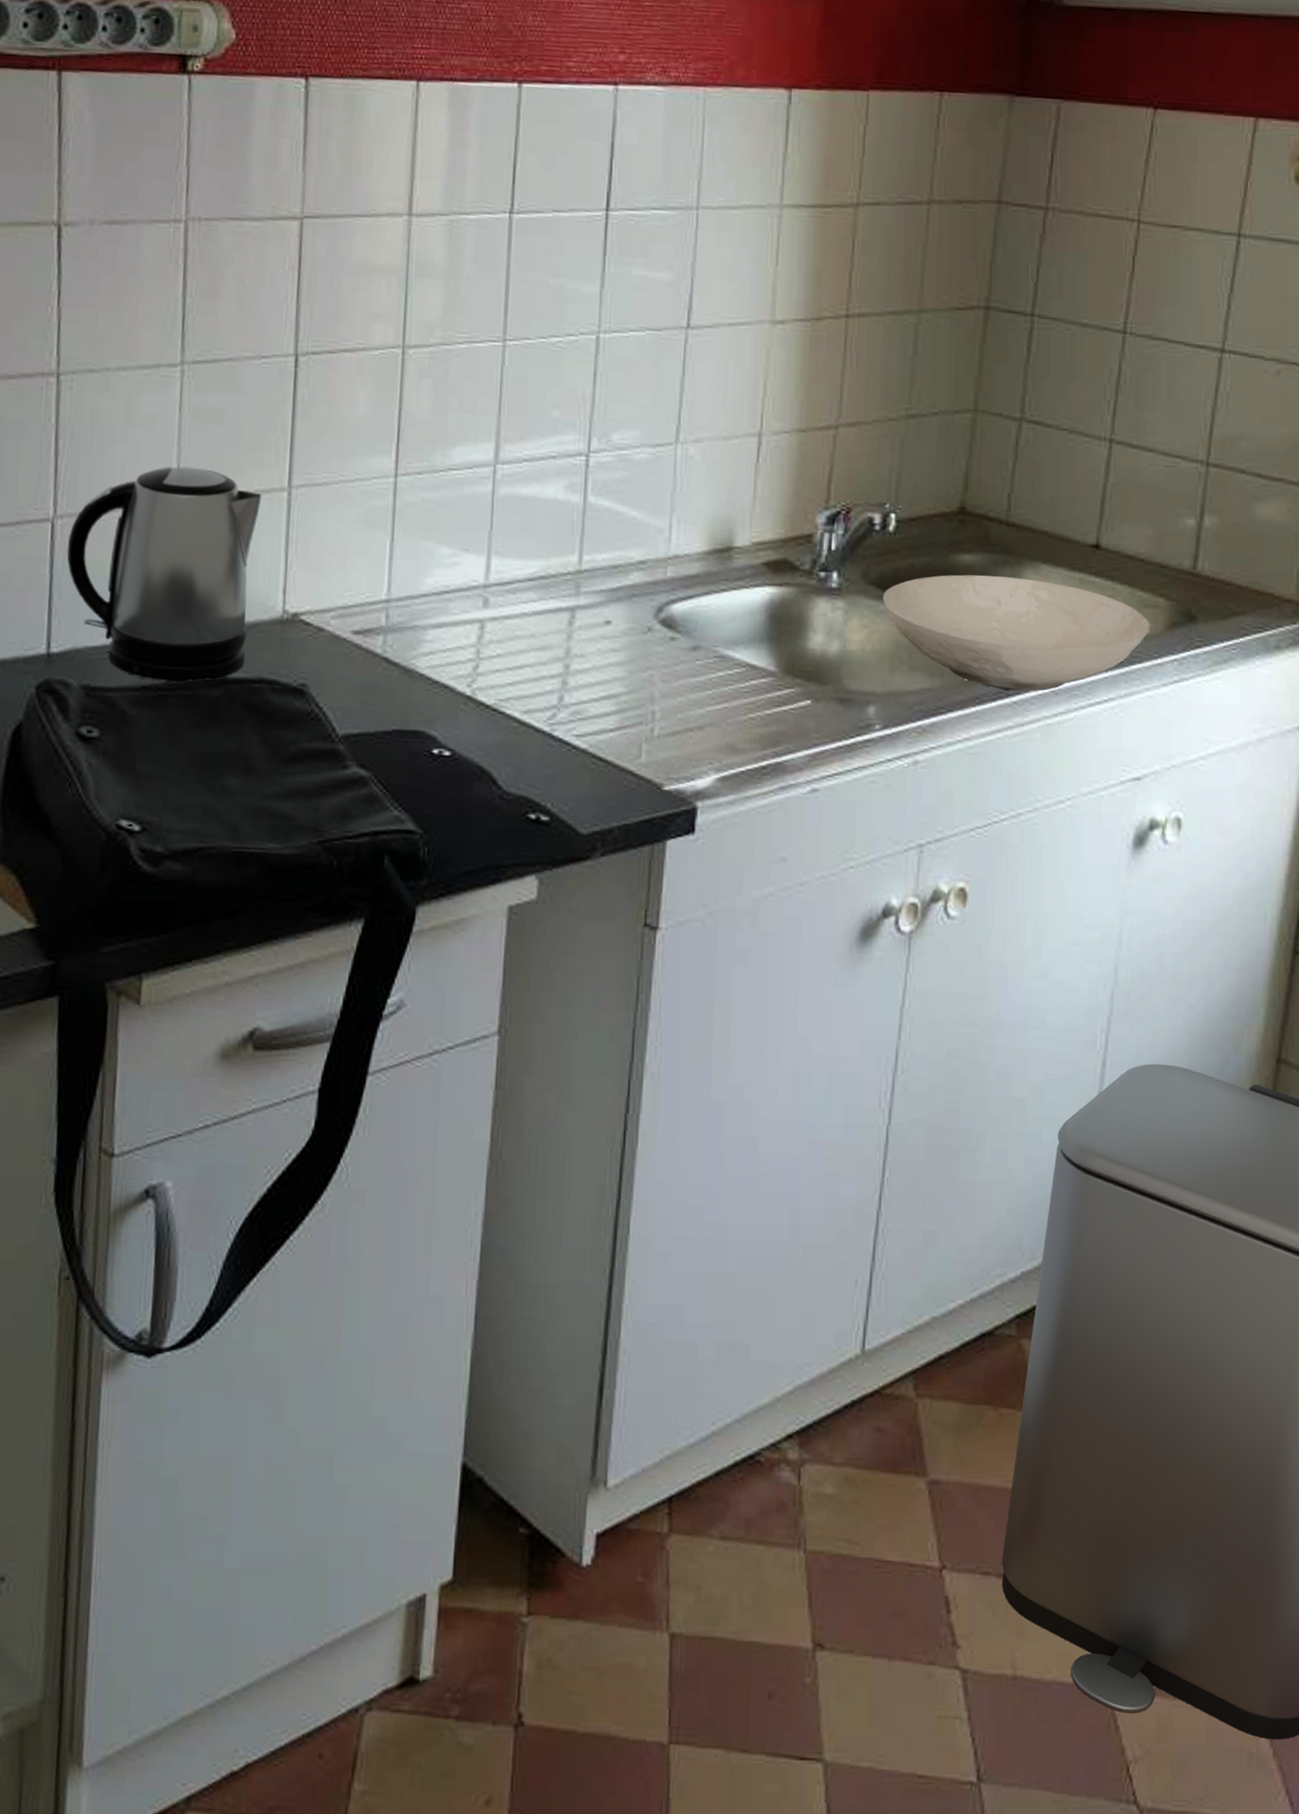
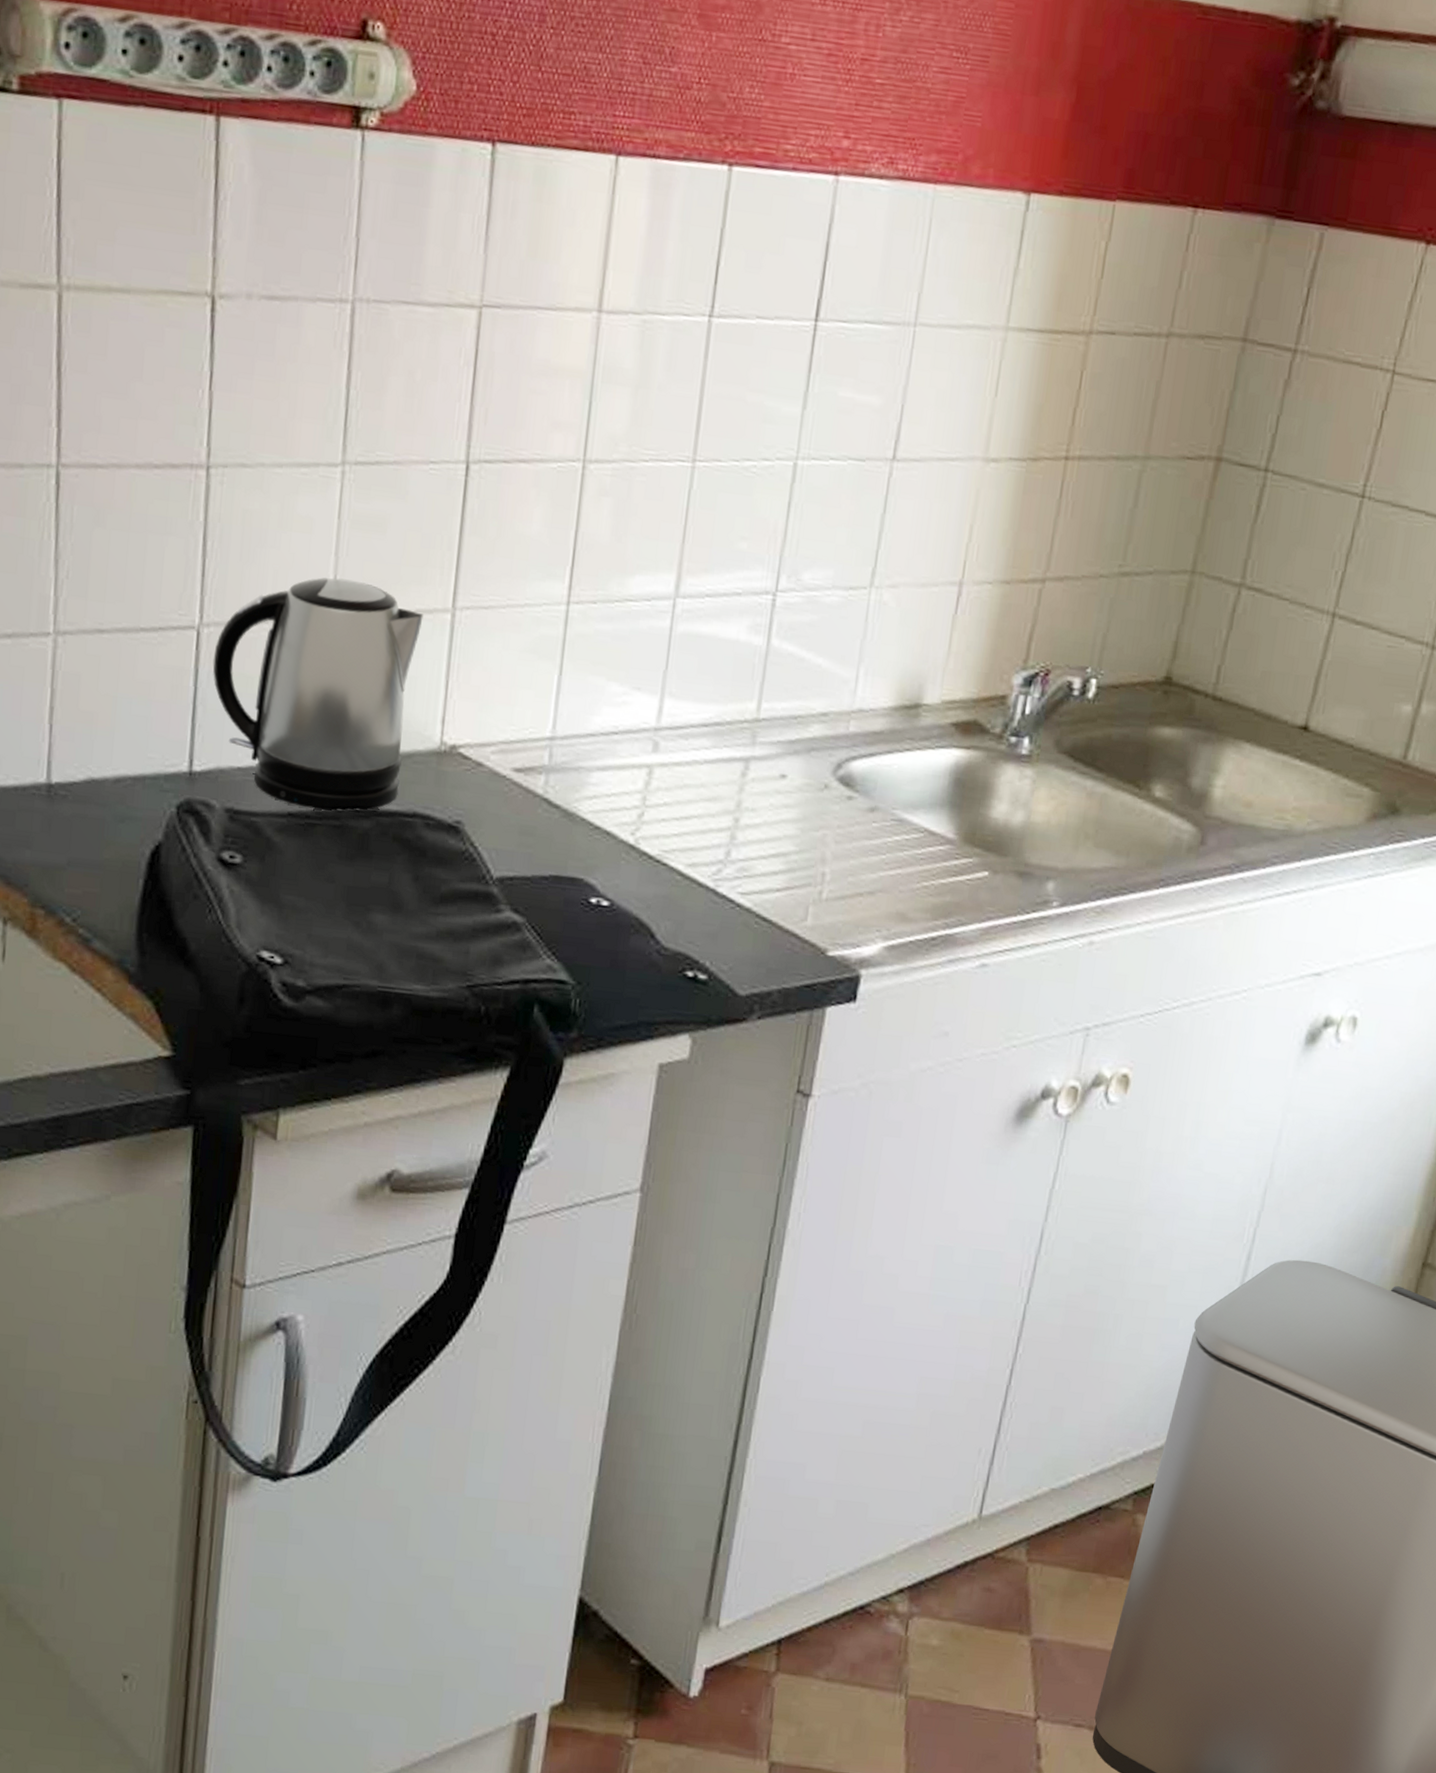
dish: present [882,574,1151,691] -> none [1073,748,1351,878]

